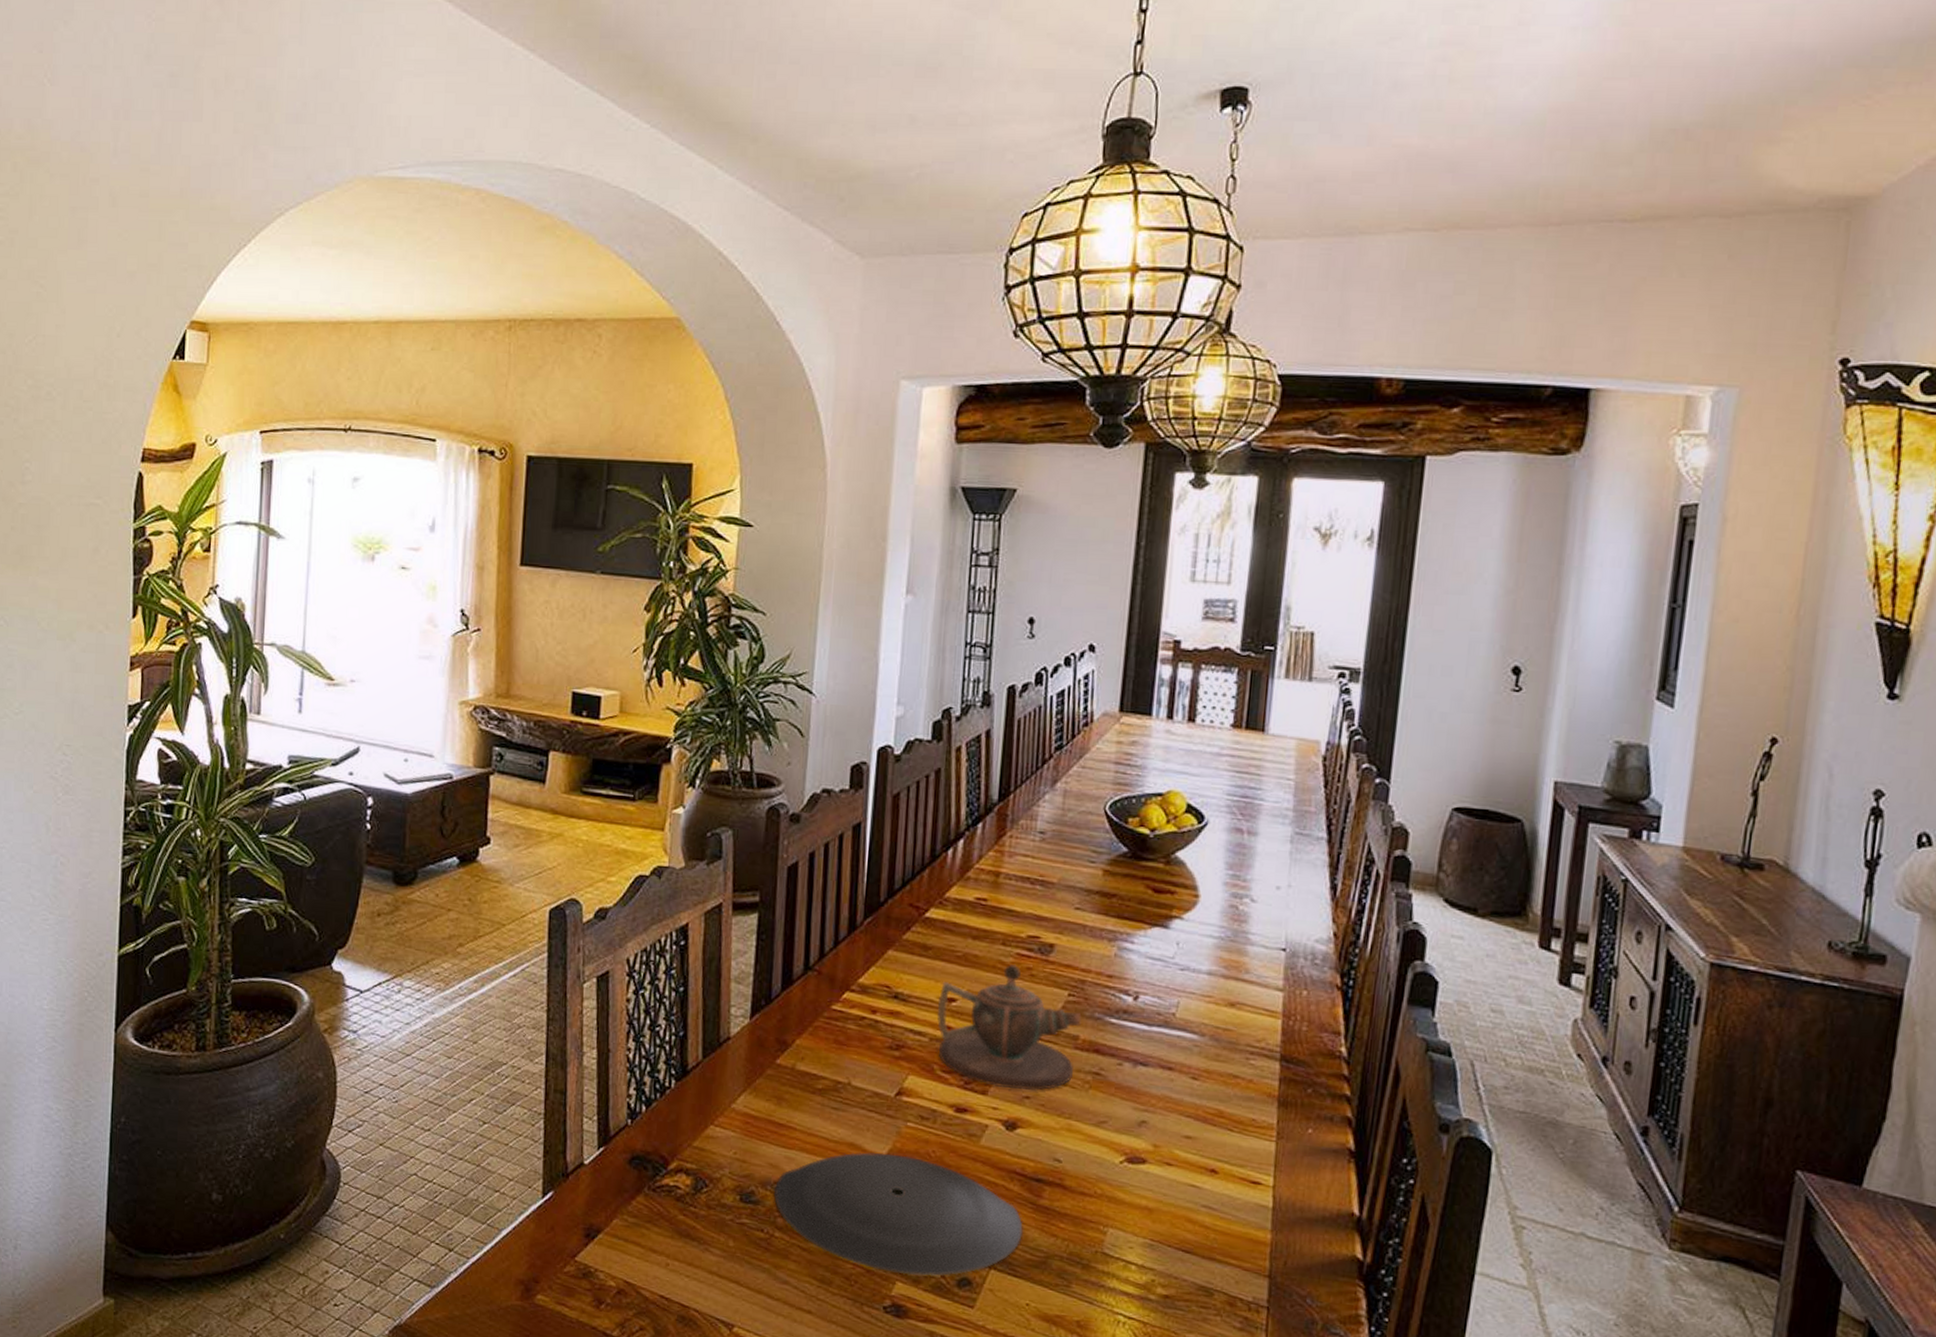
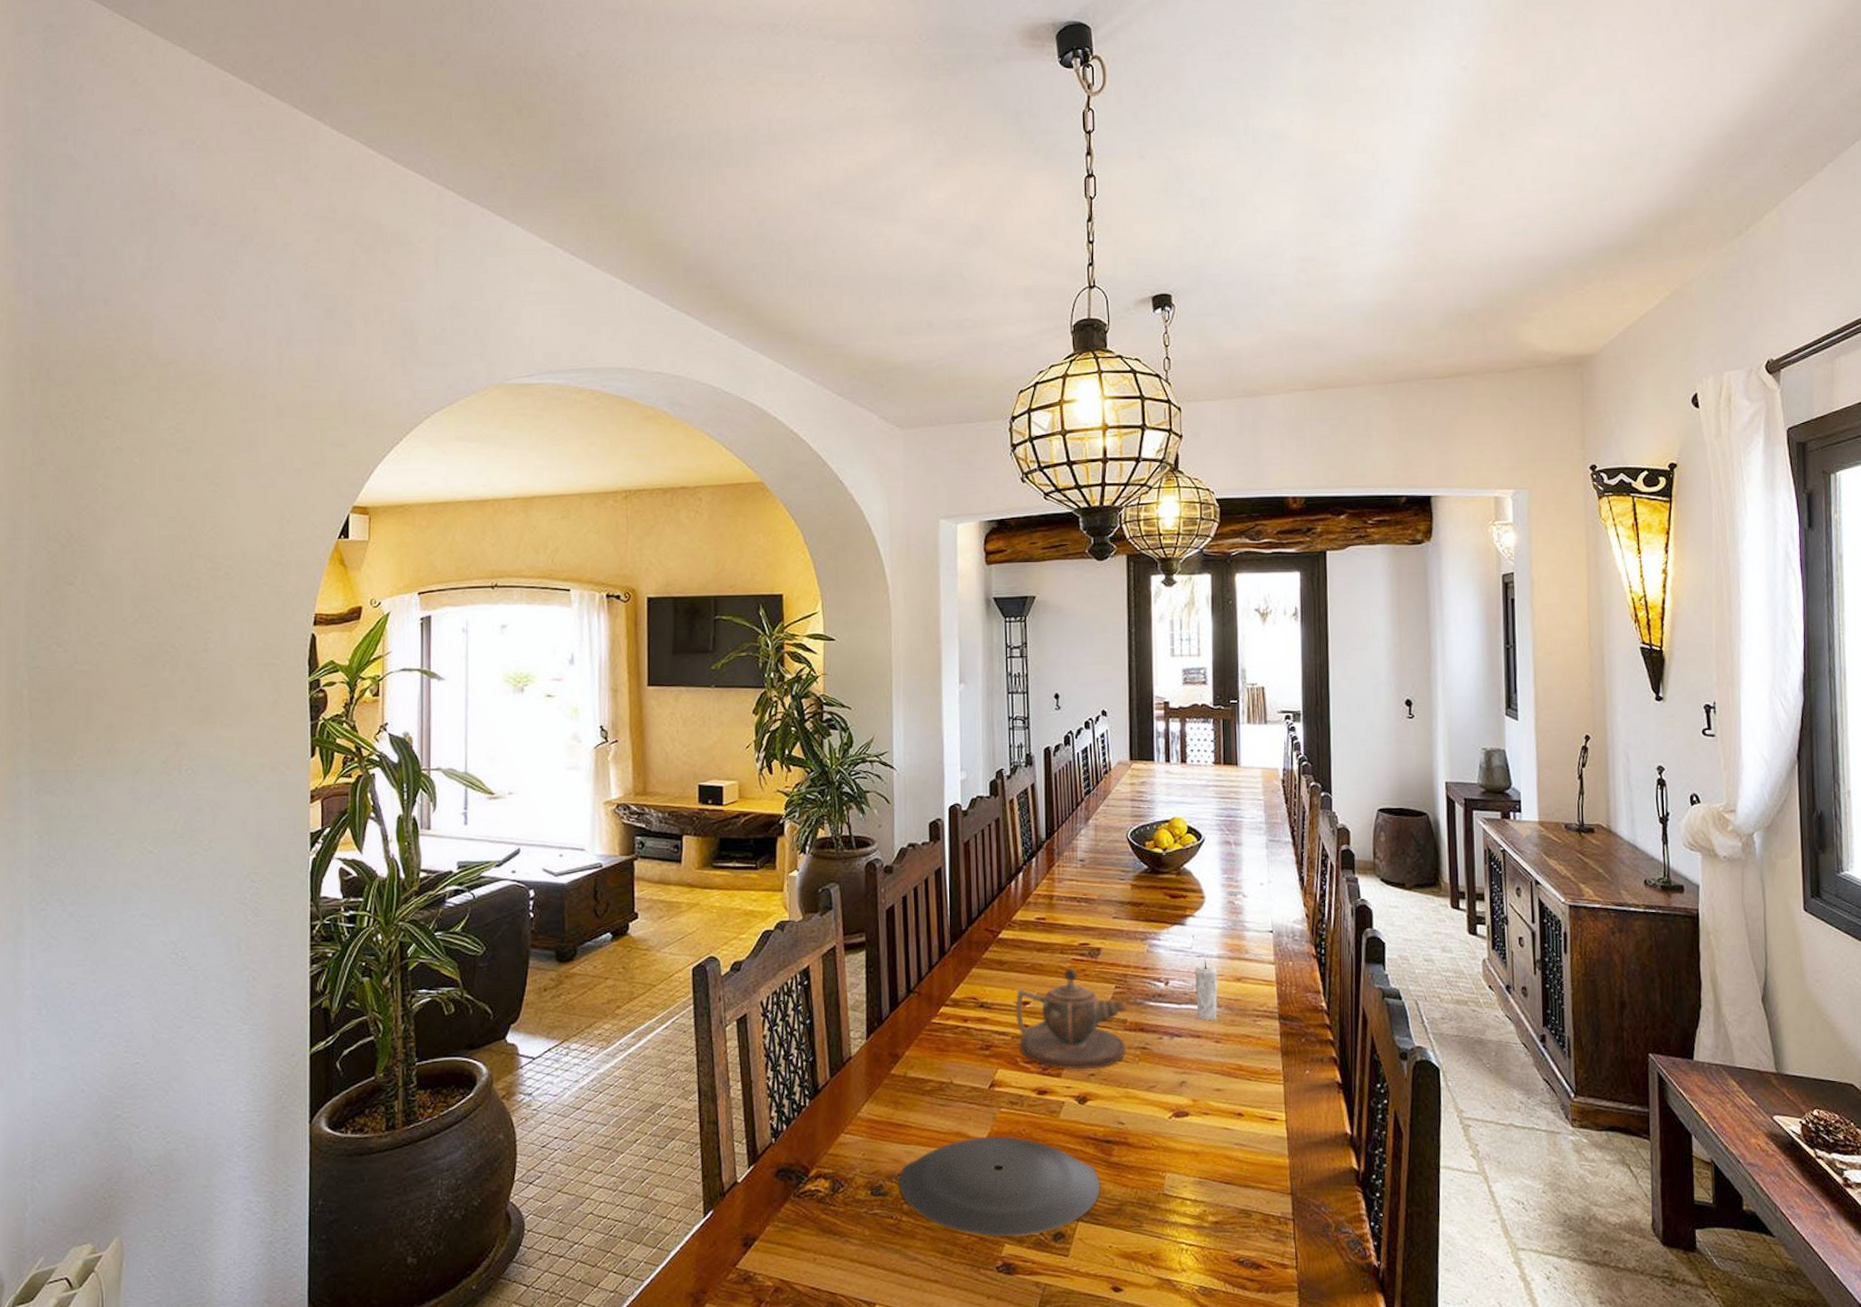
candle: none [1170,974,1205,1051] -> present [1194,959,1218,1020]

